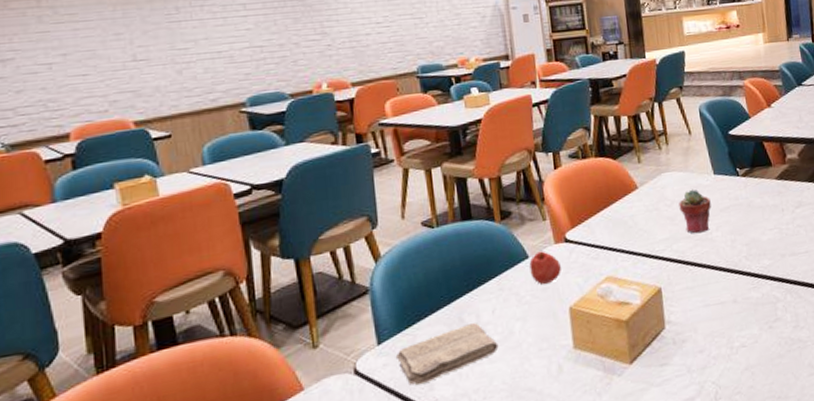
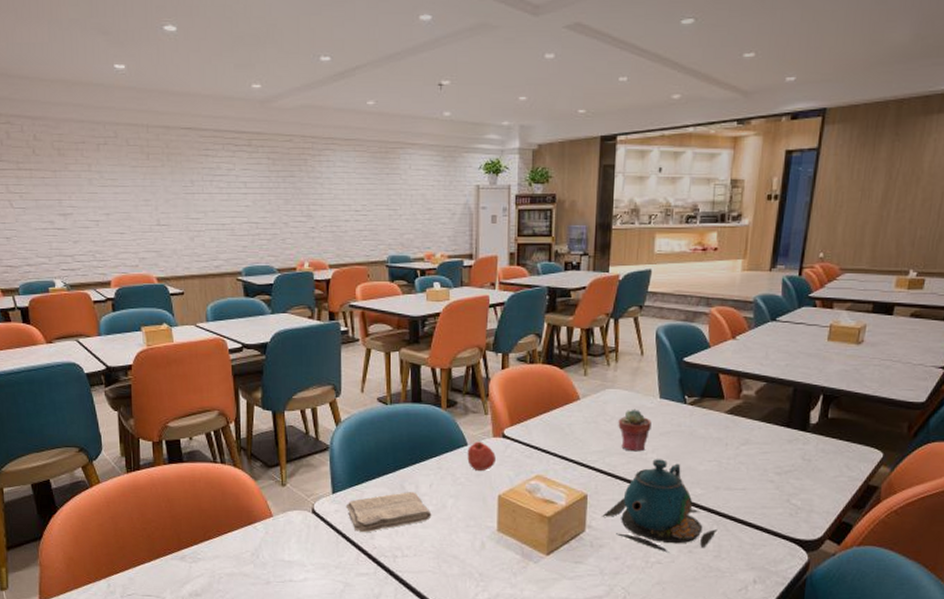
teapot: none [679,236,792,334] -> present [602,459,718,553]

